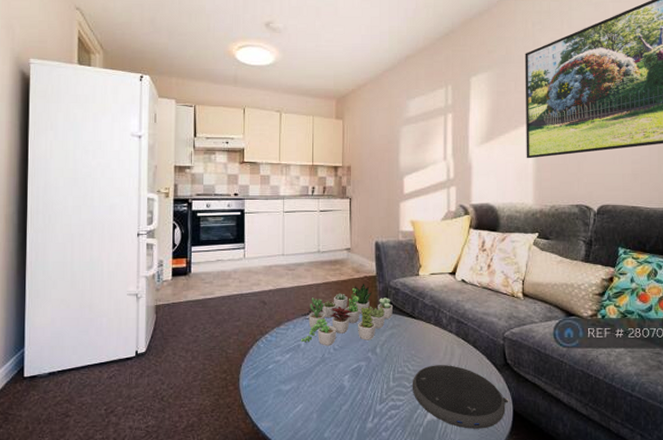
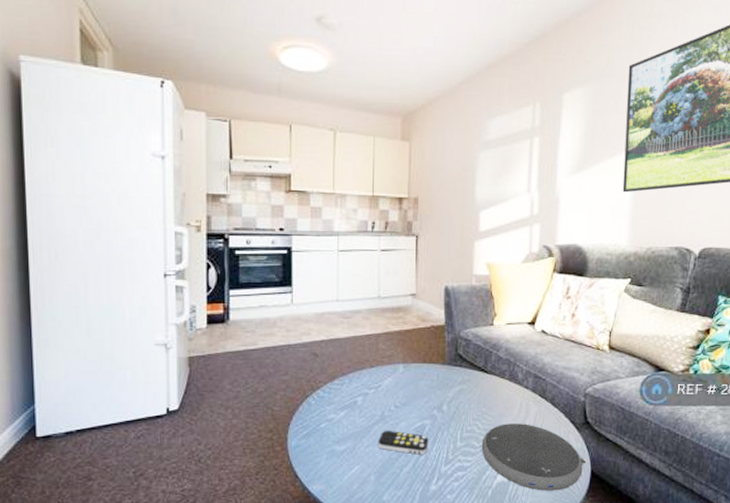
succulent plant: present [301,282,393,346] -> none [358,333,463,403]
remote control: none [319,371,365,394] -> present [378,430,429,455]

